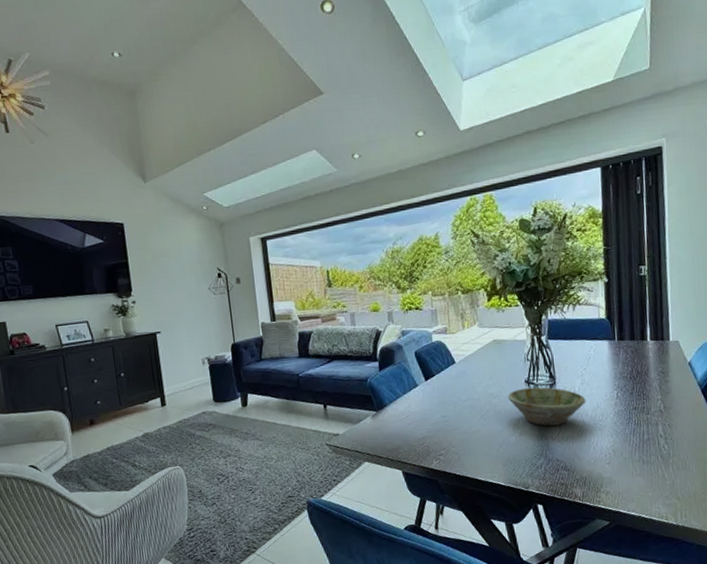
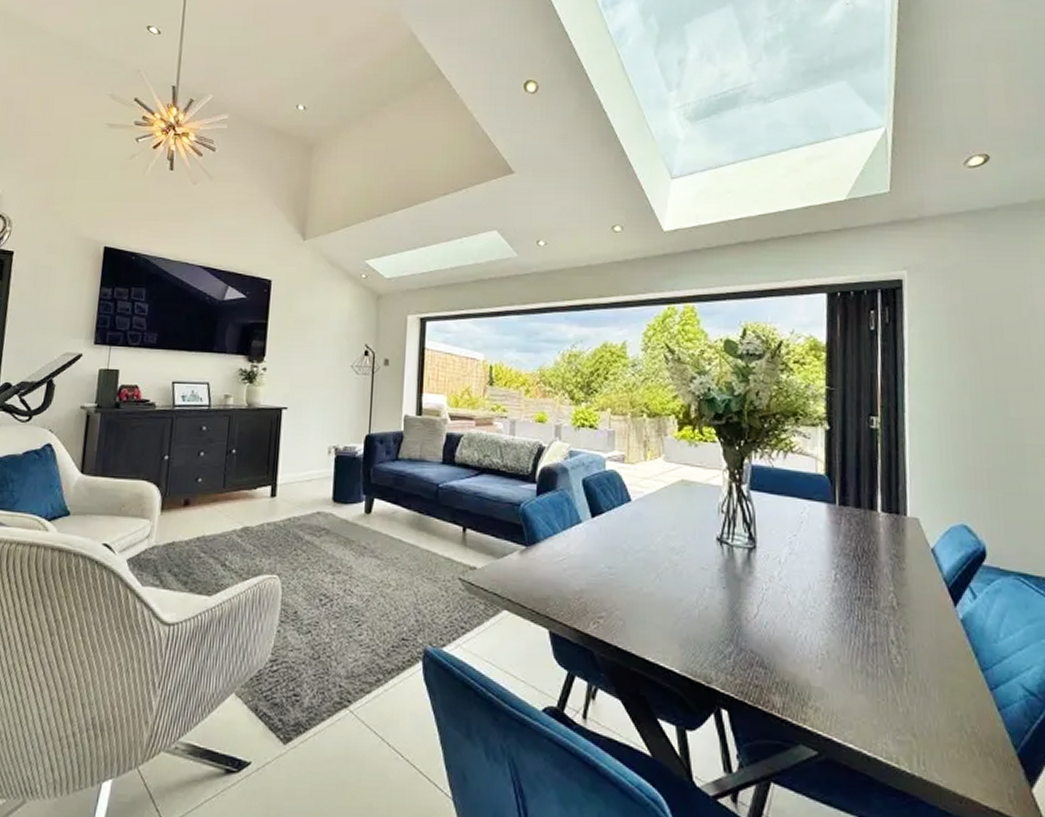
bowl: present [507,387,586,427] -> none [693,547,794,604]

